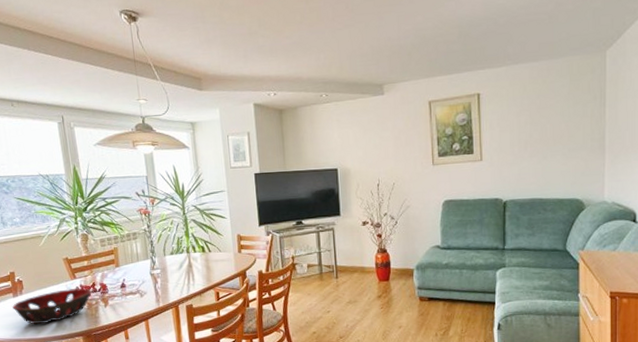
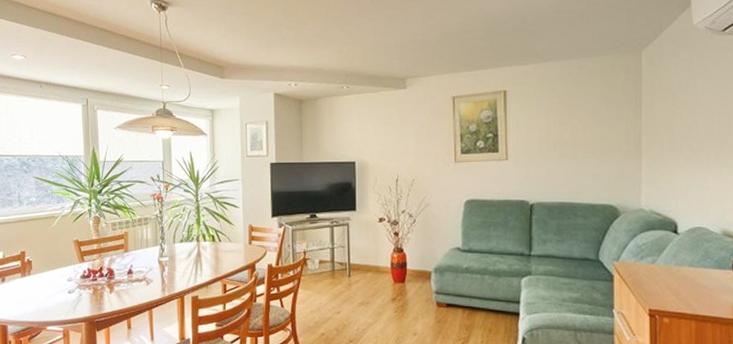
decorative bowl: present [12,288,92,325] -> none [19,272,98,307]

